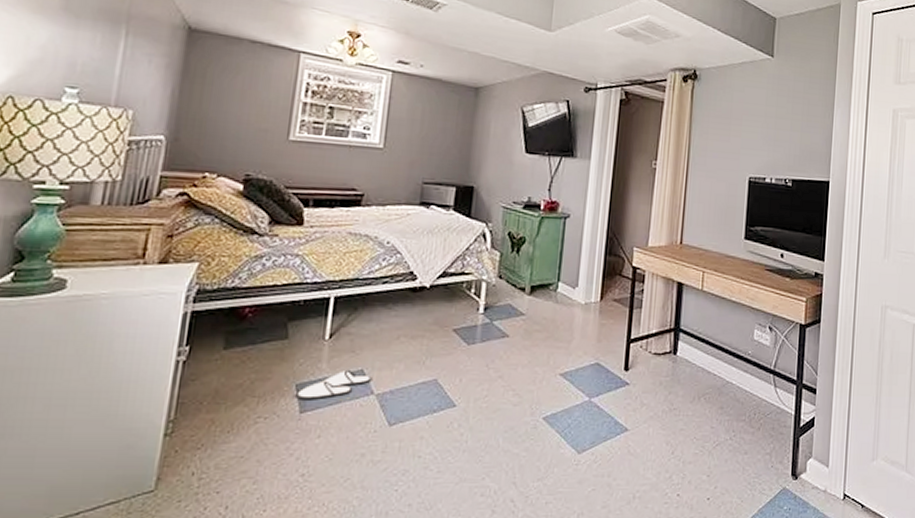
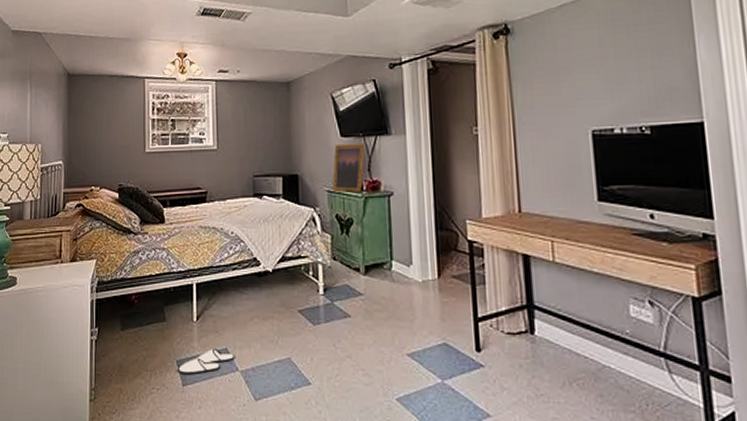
picture frame: none [508,161,548,213] -> present [332,144,365,194]

